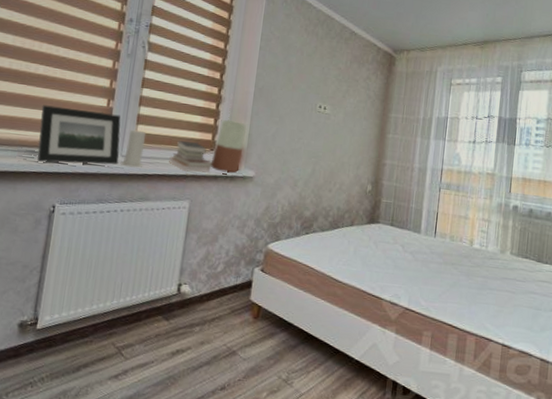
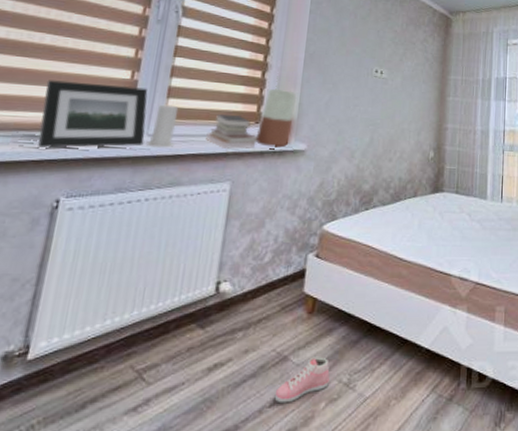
sneaker: none [225,354,271,389] -> present [274,357,330,404]

